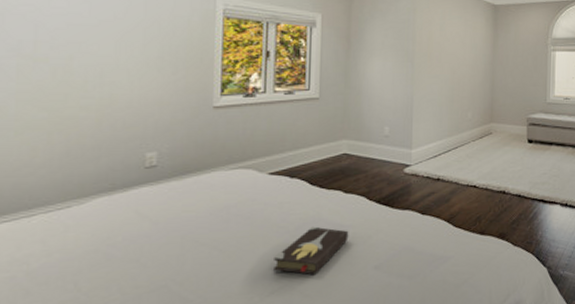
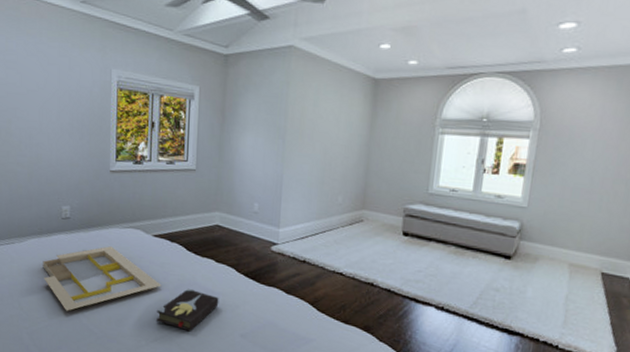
serving tray: none [114,192,280,281] -> present [43,246,162,311]

